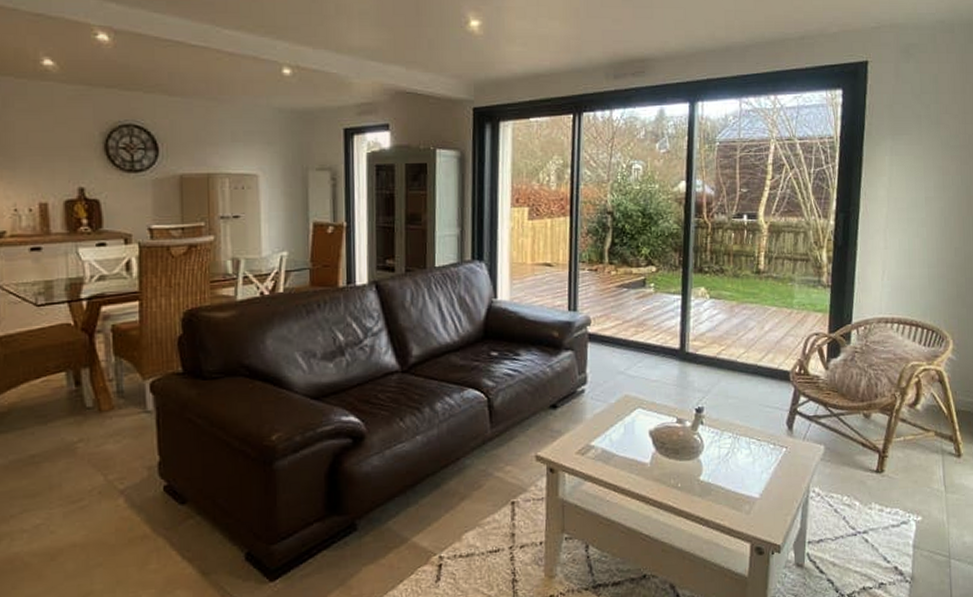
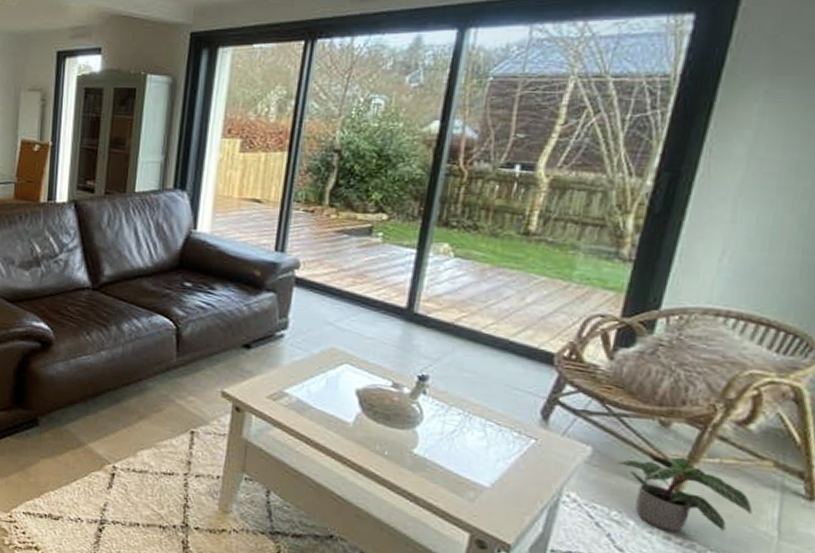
potted plant: none [842,441,928,505] -> present [618,455,753,532]

